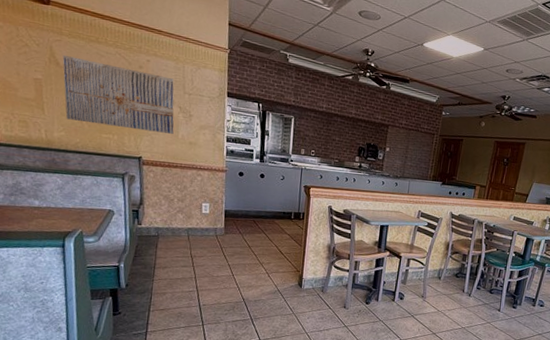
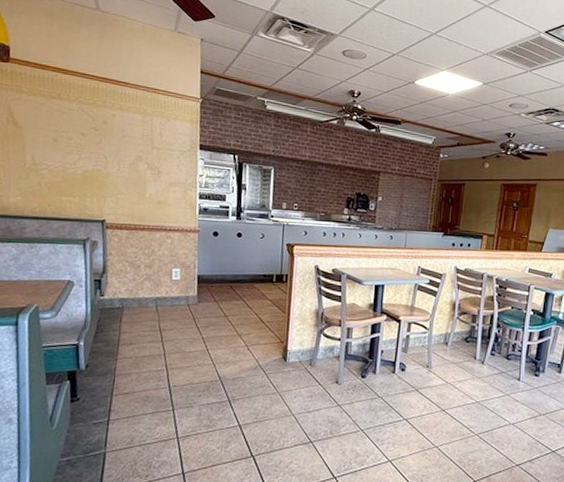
wall art: present [62,55,174,134] -> none [21,114,142,193]

